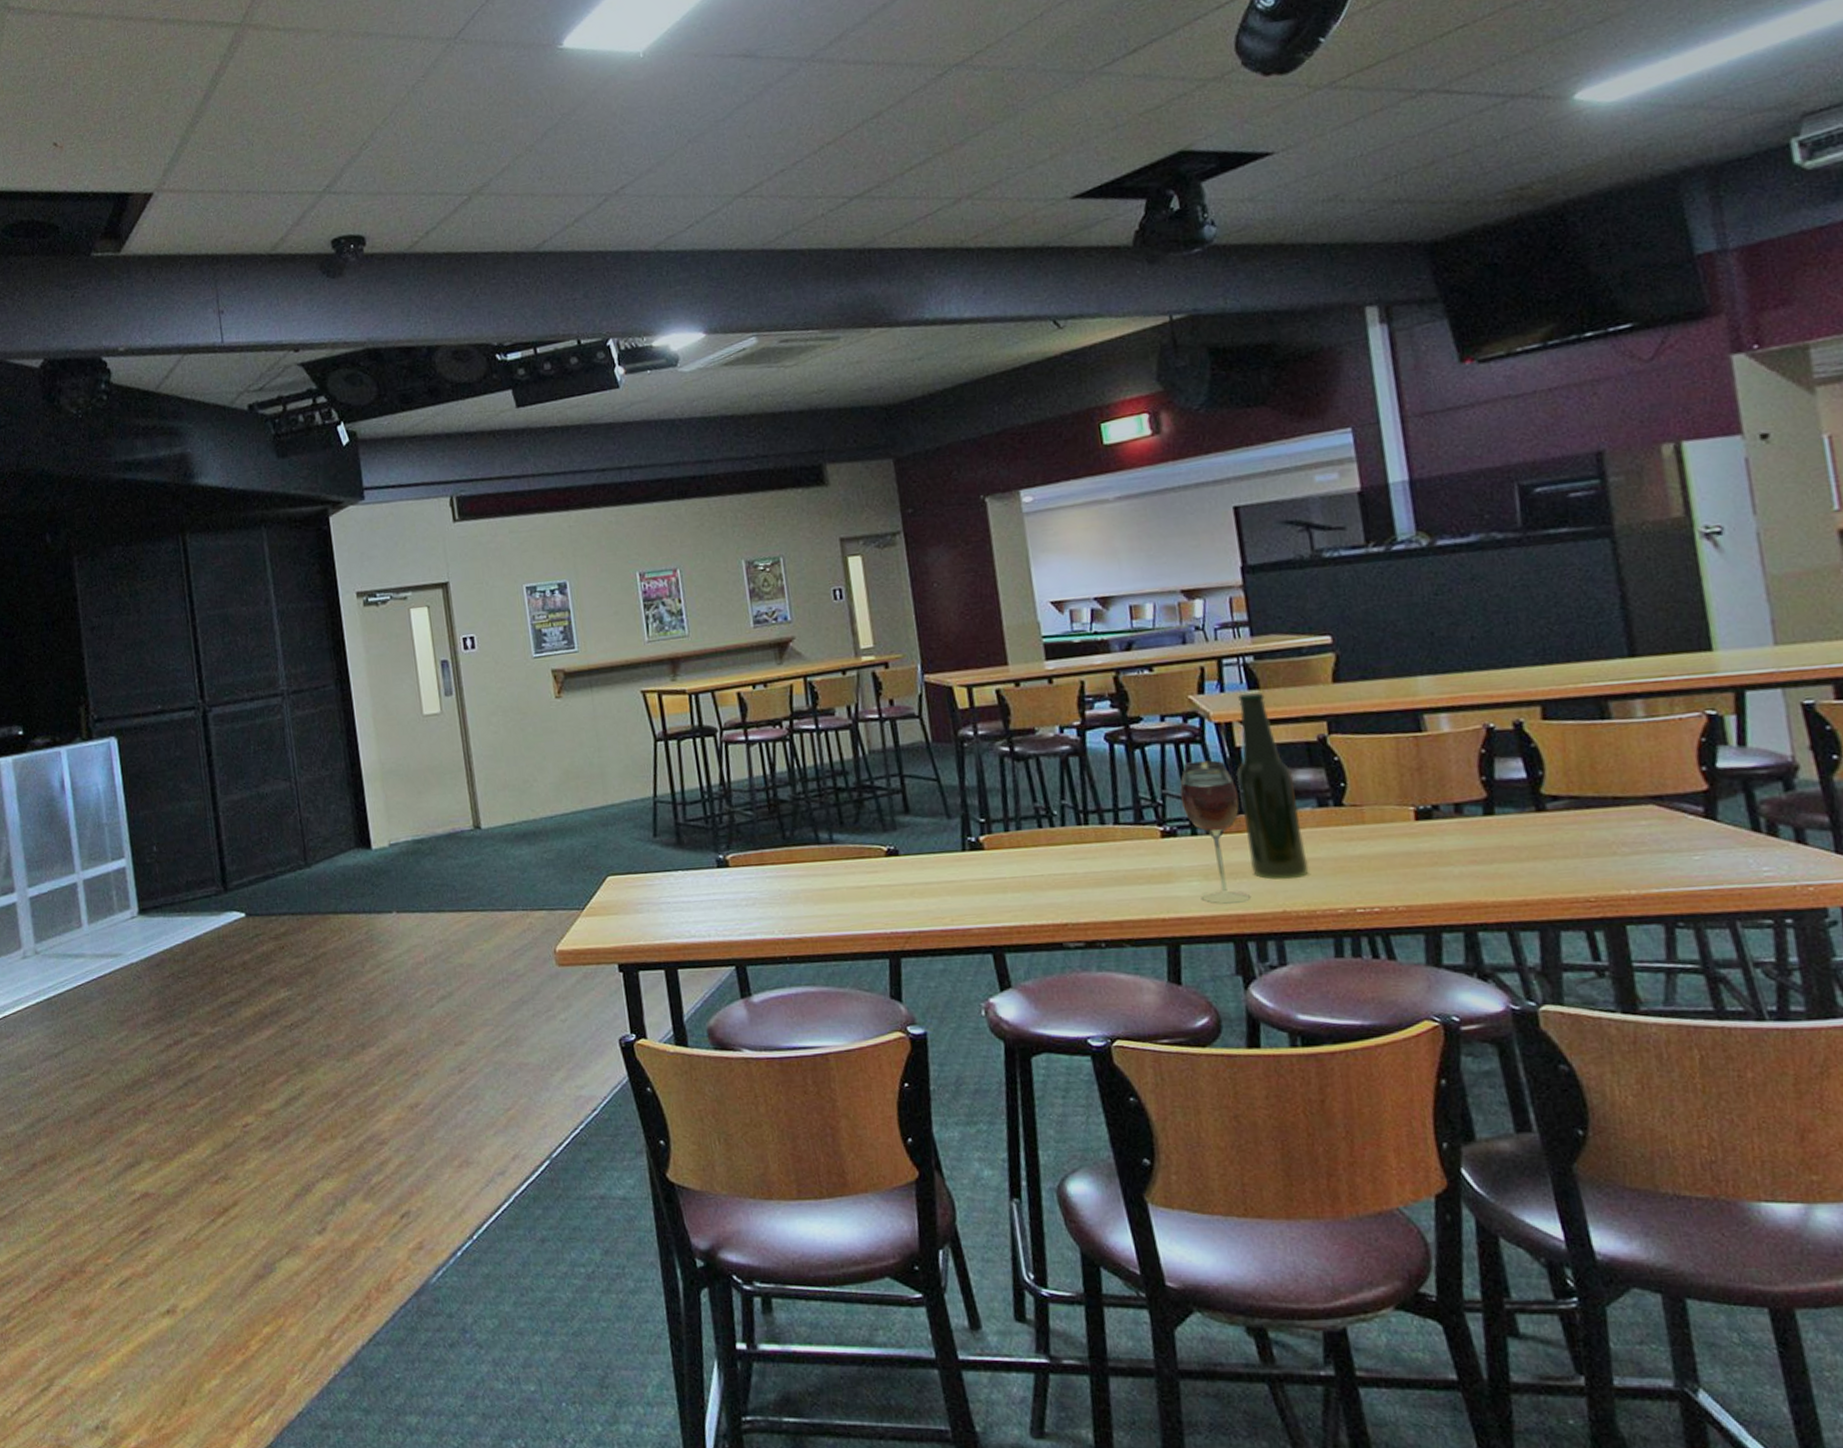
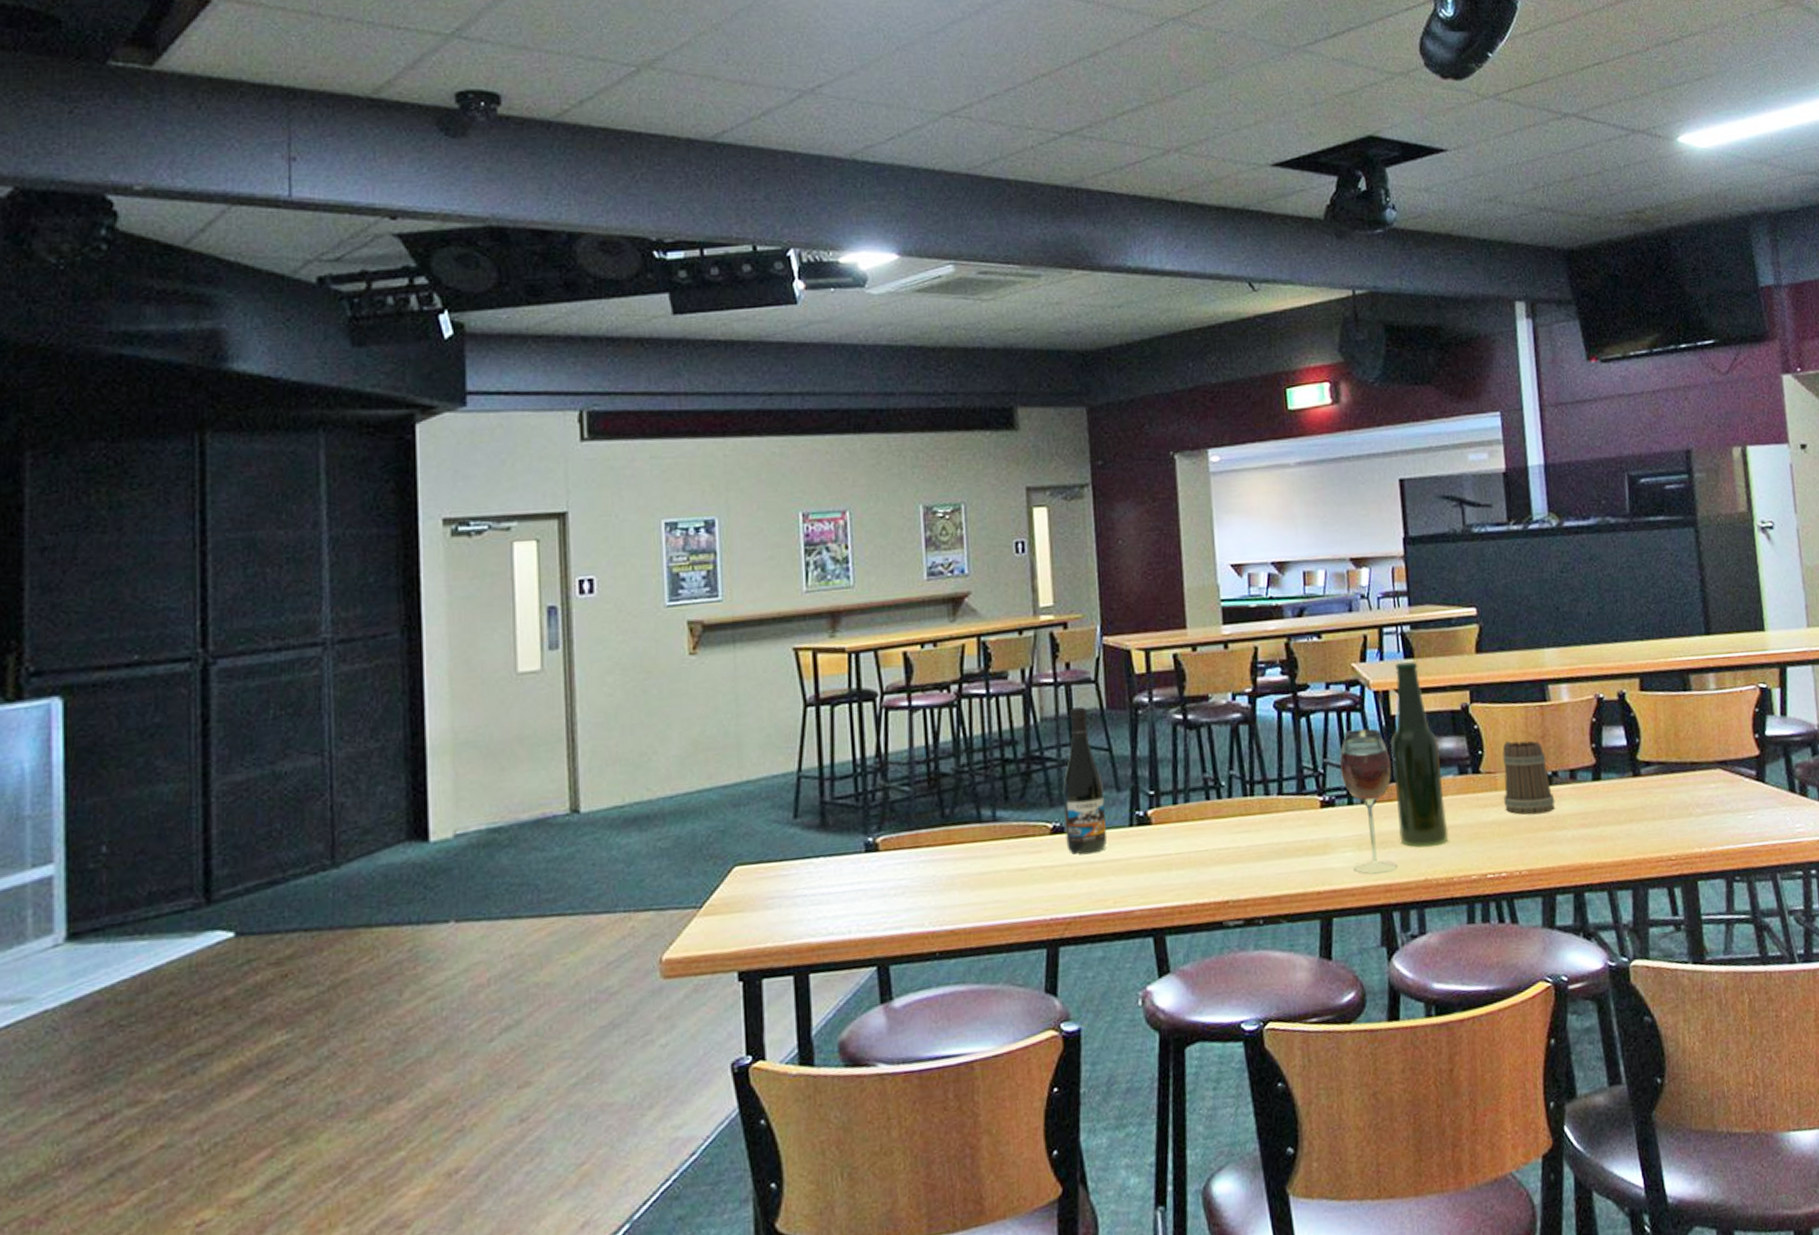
beer bottle: none [894,740,941,875] -> present [1063,707,1108,854]
beer mug: none [1369,772,1437,851] -> present [1502,740,1555,816]

